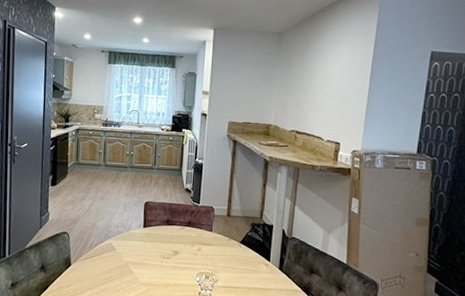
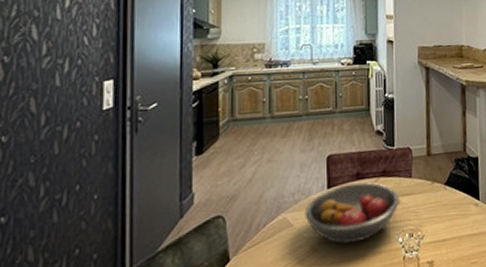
fruit bowl: none [125,227,200,273] -> present [305,182,399,244]

